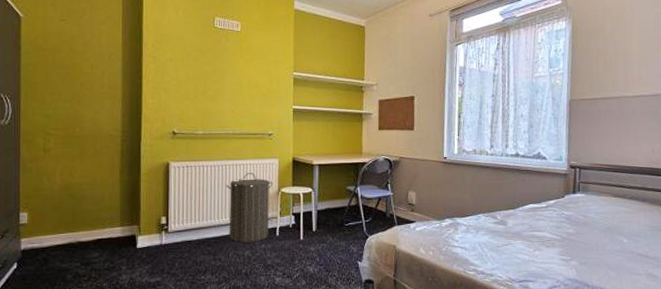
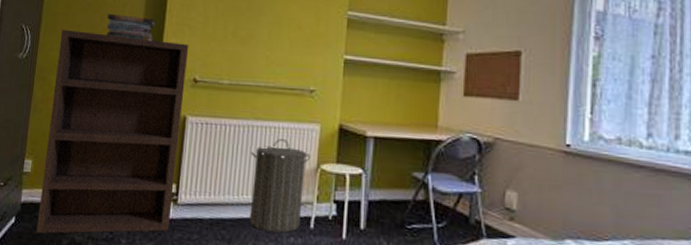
bookcase: none [39,96,166,274] -> present [36,29,189,234]
book stack: none [87,81,134,103] -> present [106,13,156,42]

